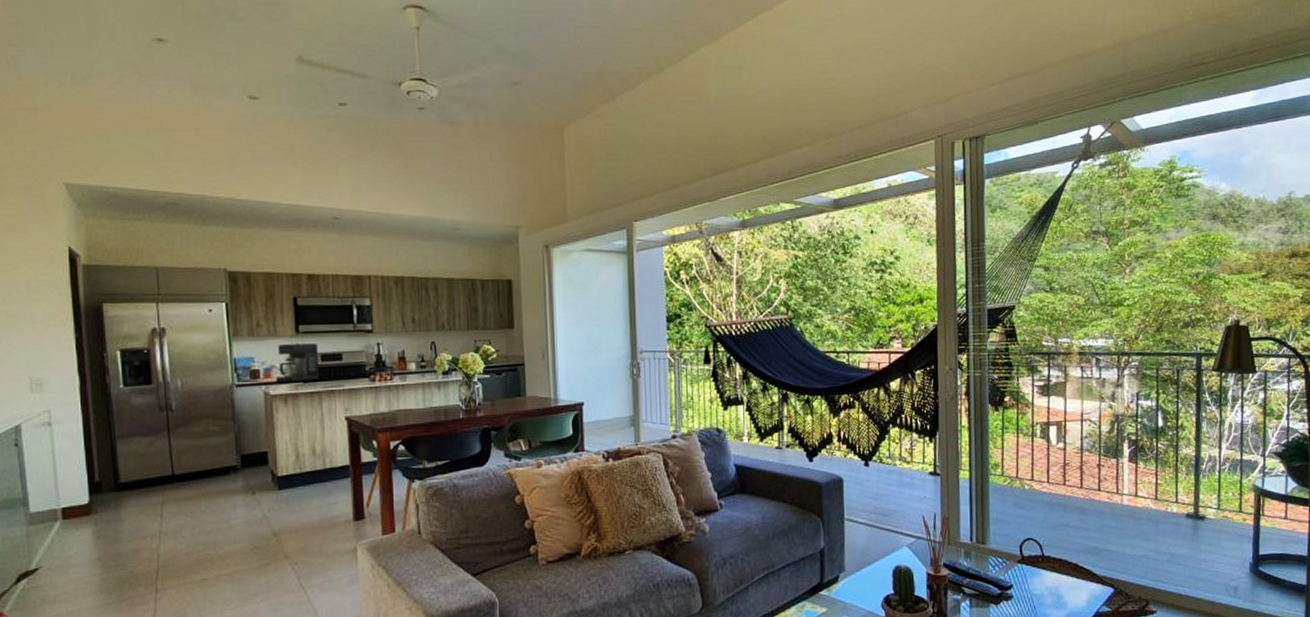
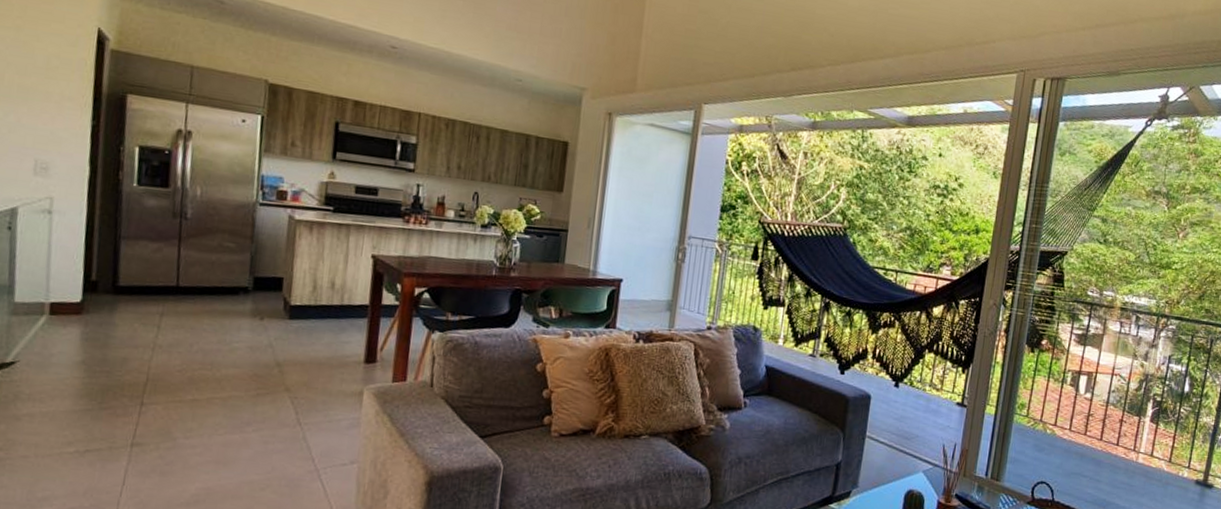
coffee maker: present [276,343,319,383] -> none [304,169,355,213]

